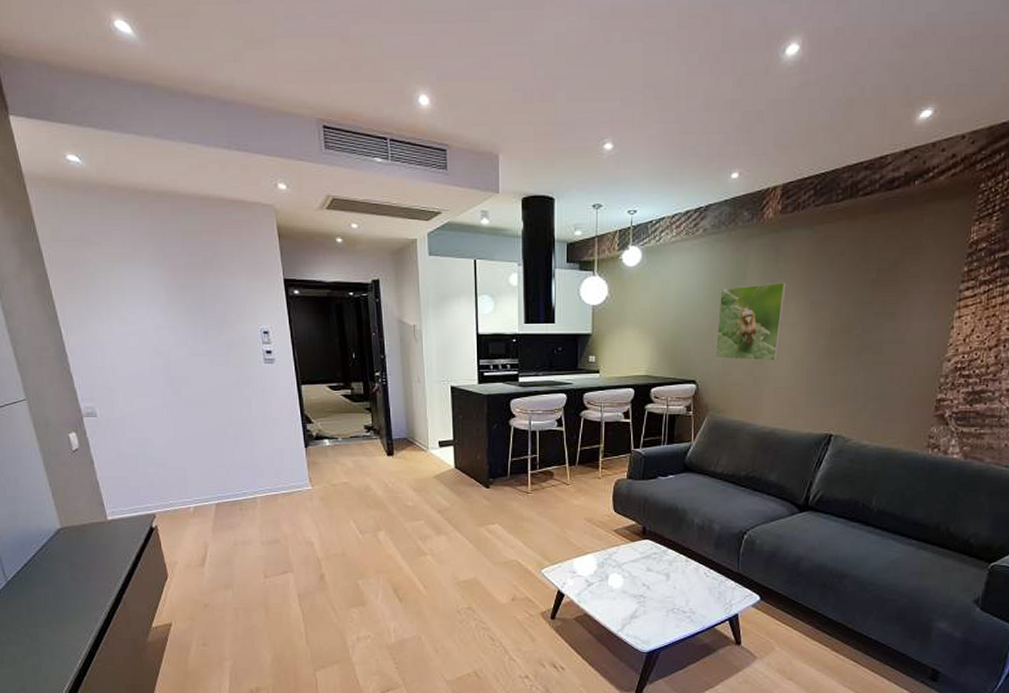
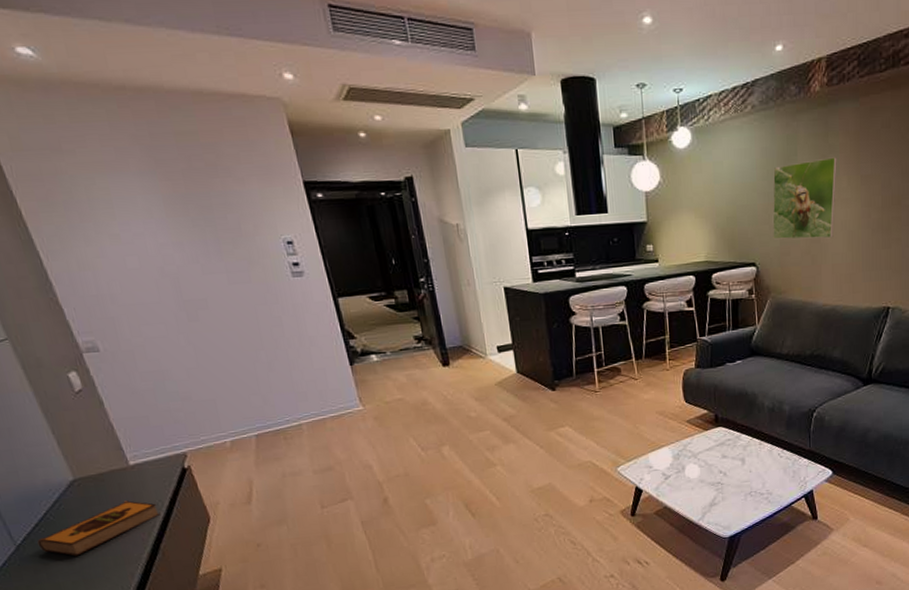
hardback book: none [24,551,127,597] -> present [37,500,161,556]

